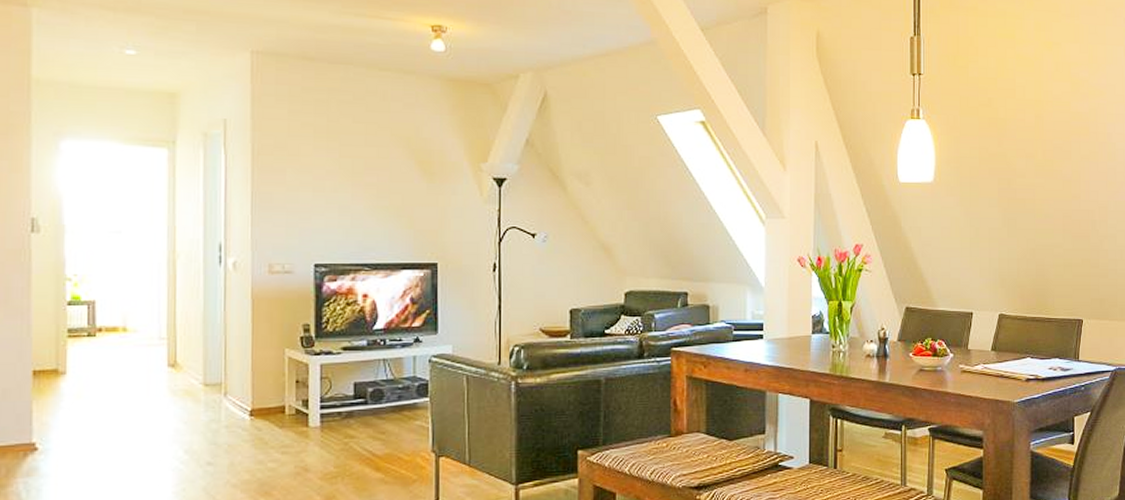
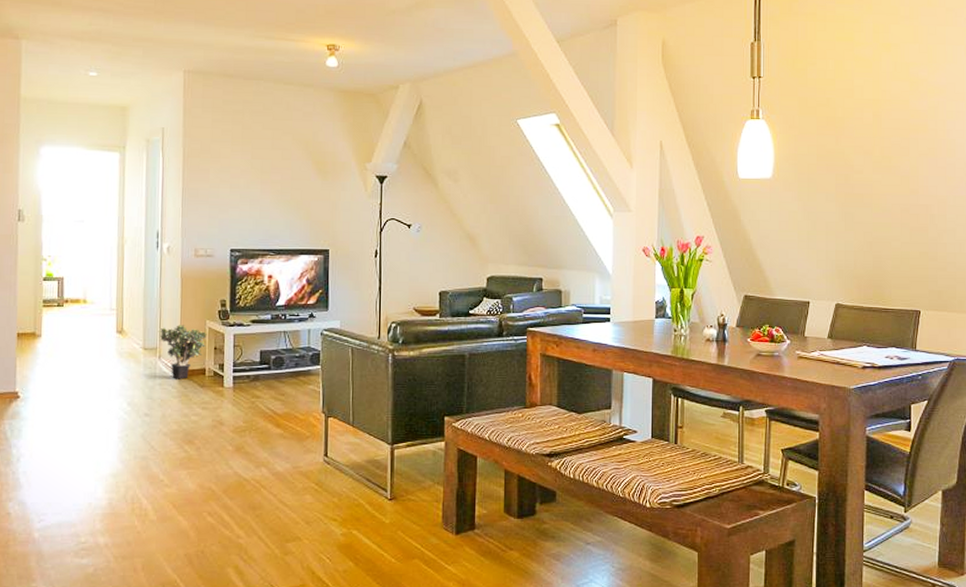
potted plant: none [223,355,286,420] -> present [158,325,207,379]

